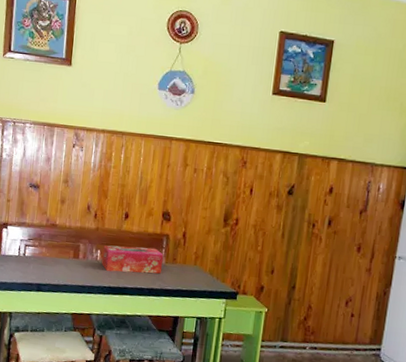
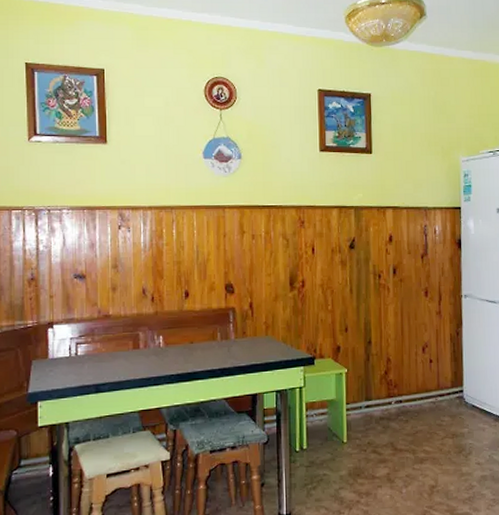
tissue box: present [102,245,164,274] -> none [165,324,233,357]

